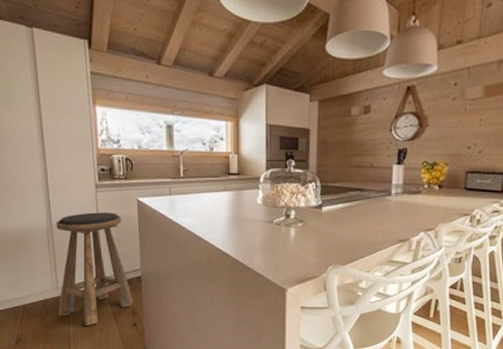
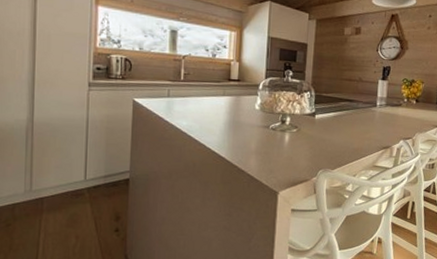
stool: present [56,212,133,326] -> none [28,111,117,232]

